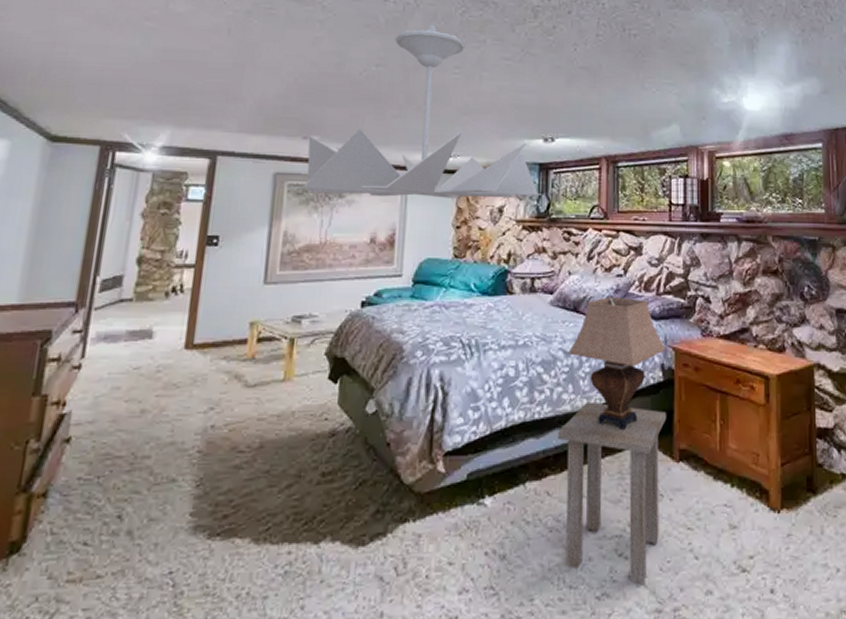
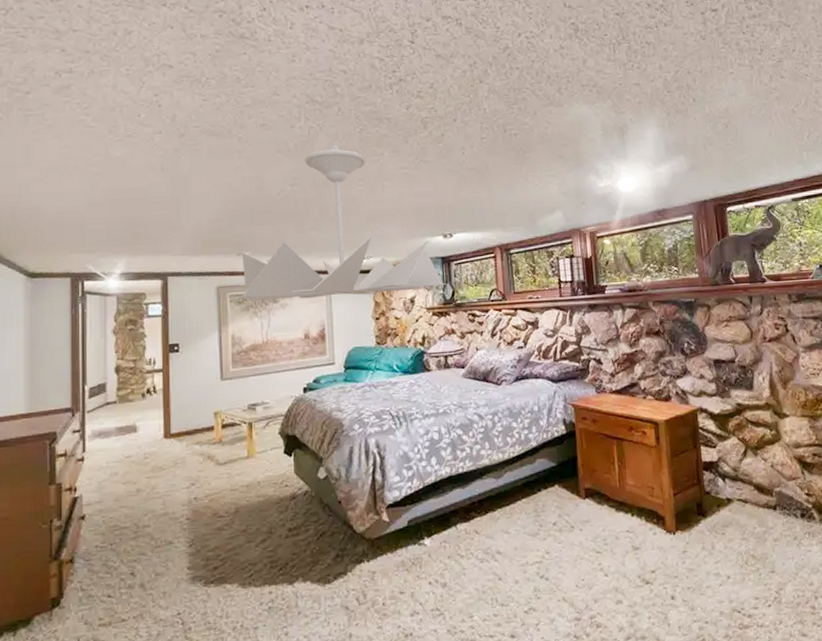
side table: present [558,401,667,585] -> none [480,455,573,600]
table lamp: present [568,297,667,430] -> none [482,365,567,476]

